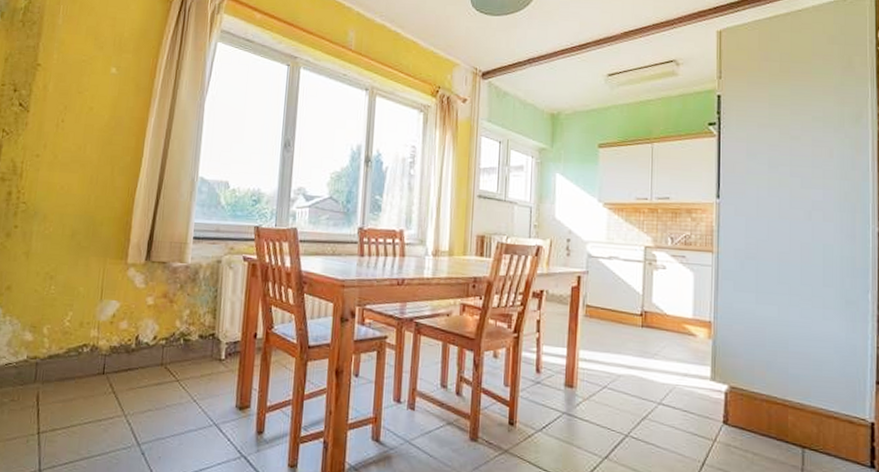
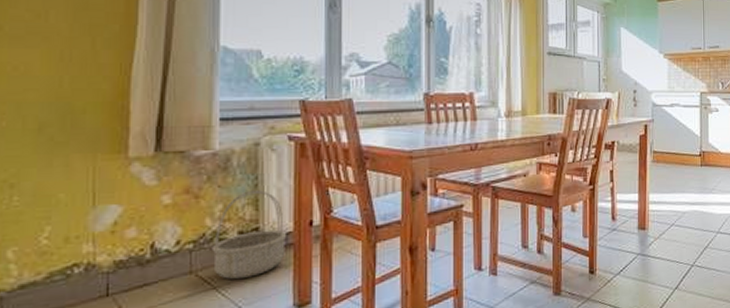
basket: none [178,301,236,377] -> present [212,190,287,280]

